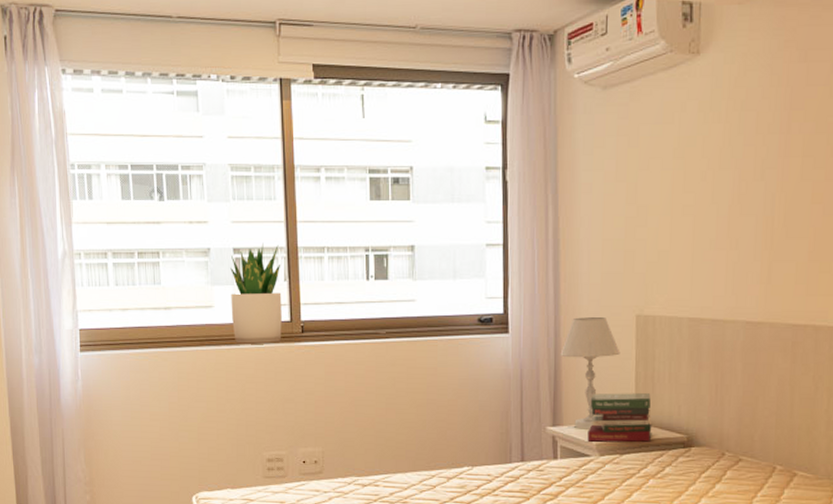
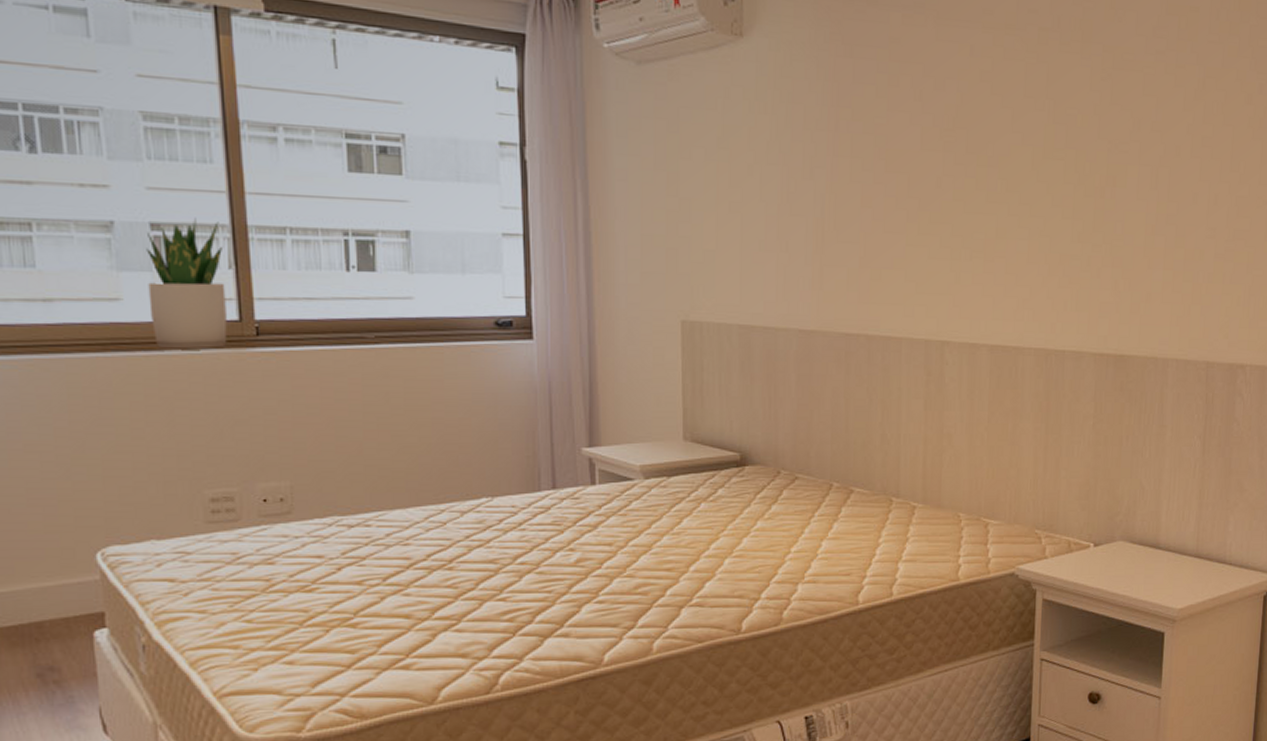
table lamp: present [560,317,620,429] -> none [595,322,665,450]
books: present [587,392,652,442] -> none [630,406,702,463]

